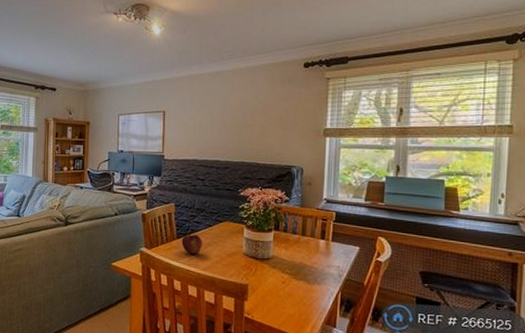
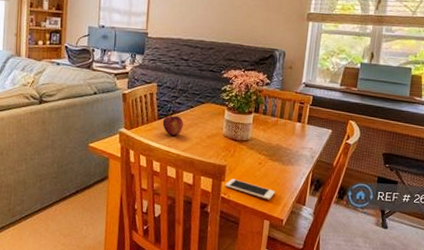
cell phone: none [248,298,303,321] -> present [225,179,276,200]

